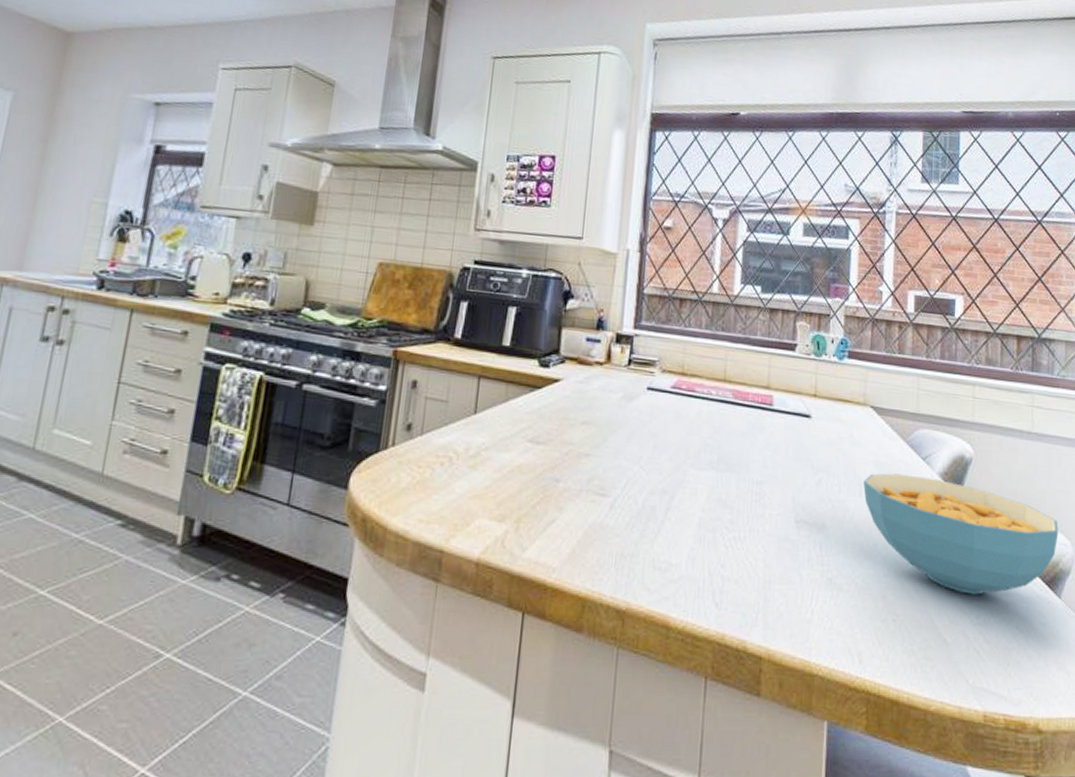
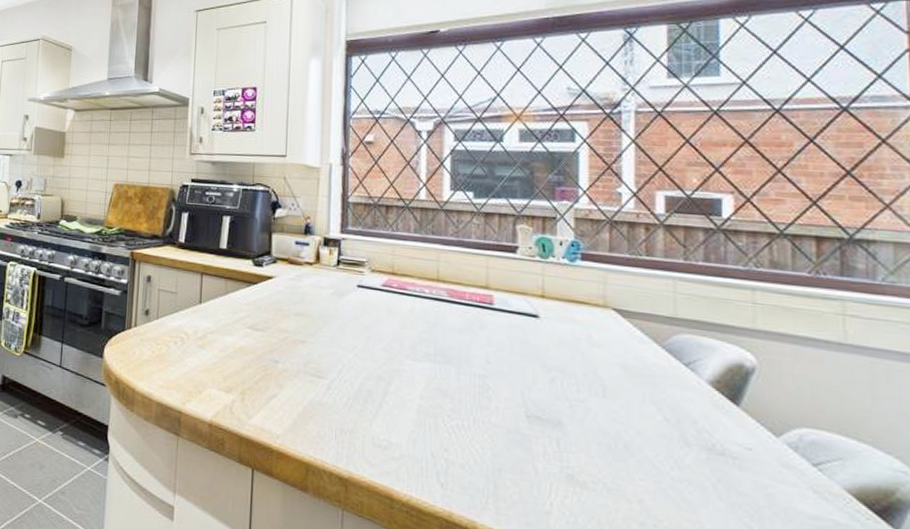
cereal bowl: present [863,473,1059,595] -> none [608,375,893,514]

